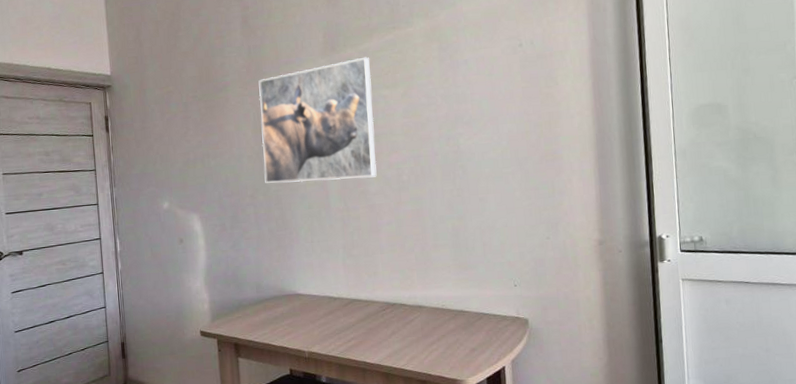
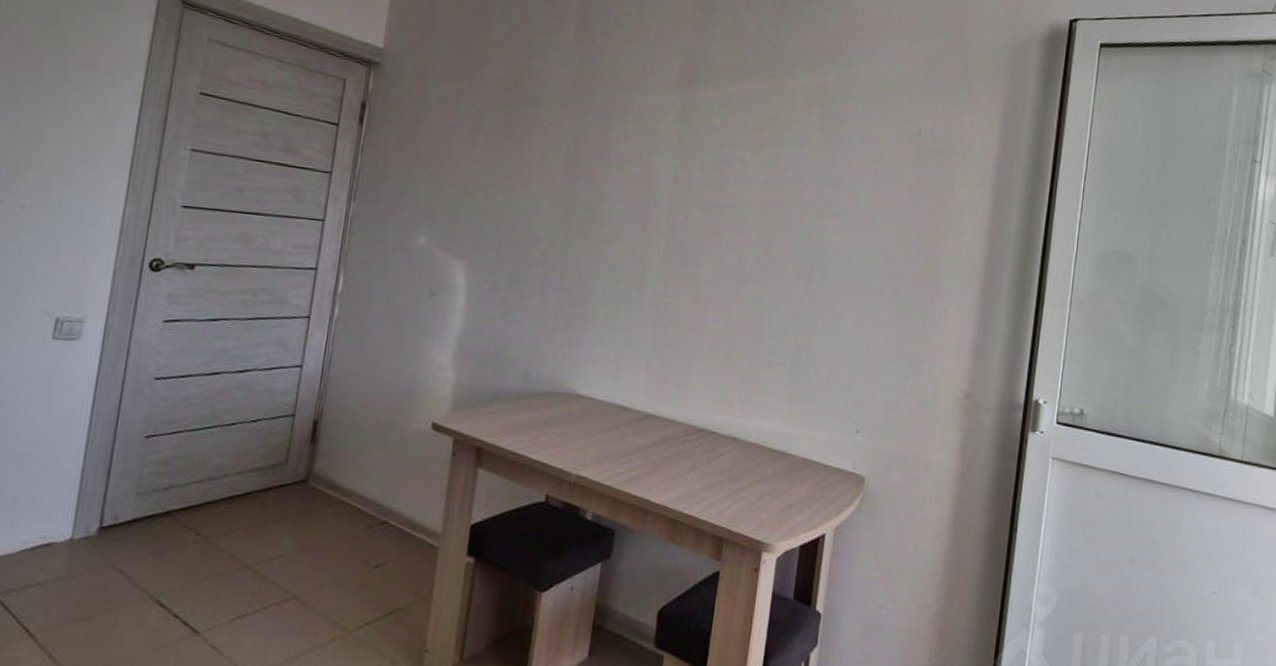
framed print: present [258,57,377,183] -> none [565,101,733,260]

